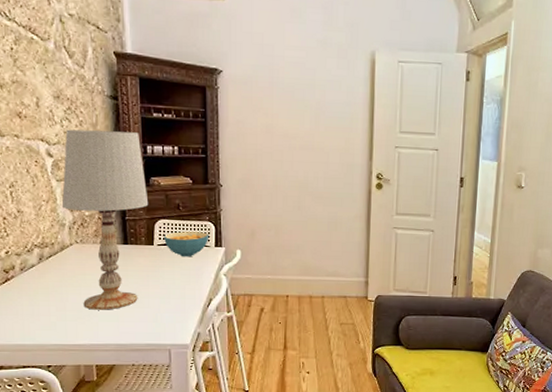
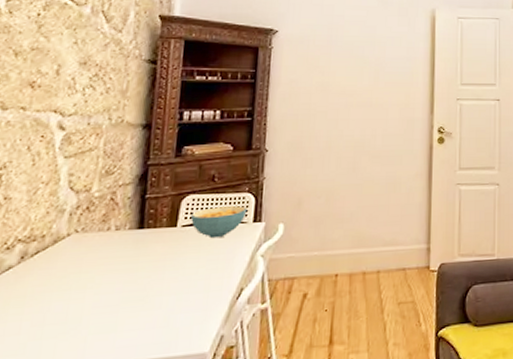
table lamp: present [61,129,149,310] -> none [65,98,178,320]

